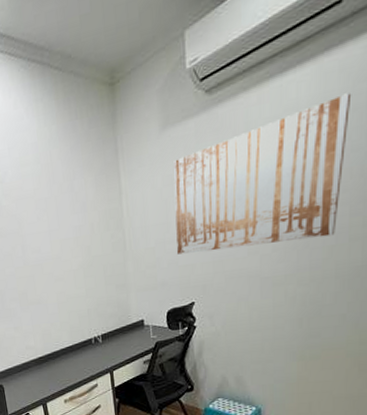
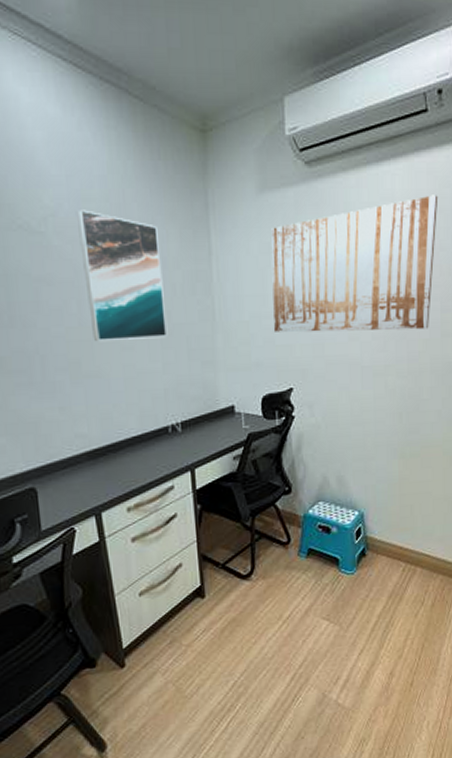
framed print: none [17,173,88,276] -> present [77,210,167,341]

